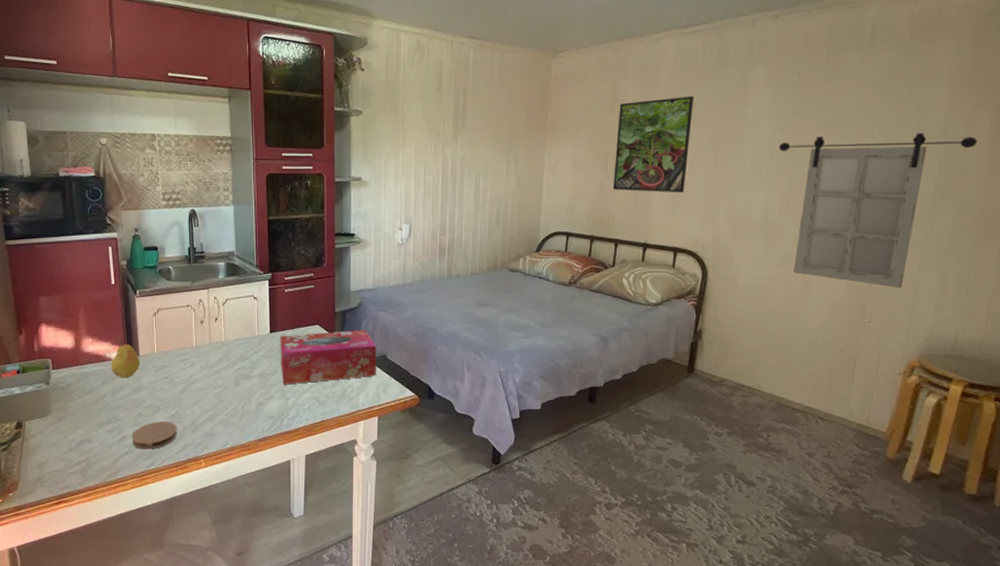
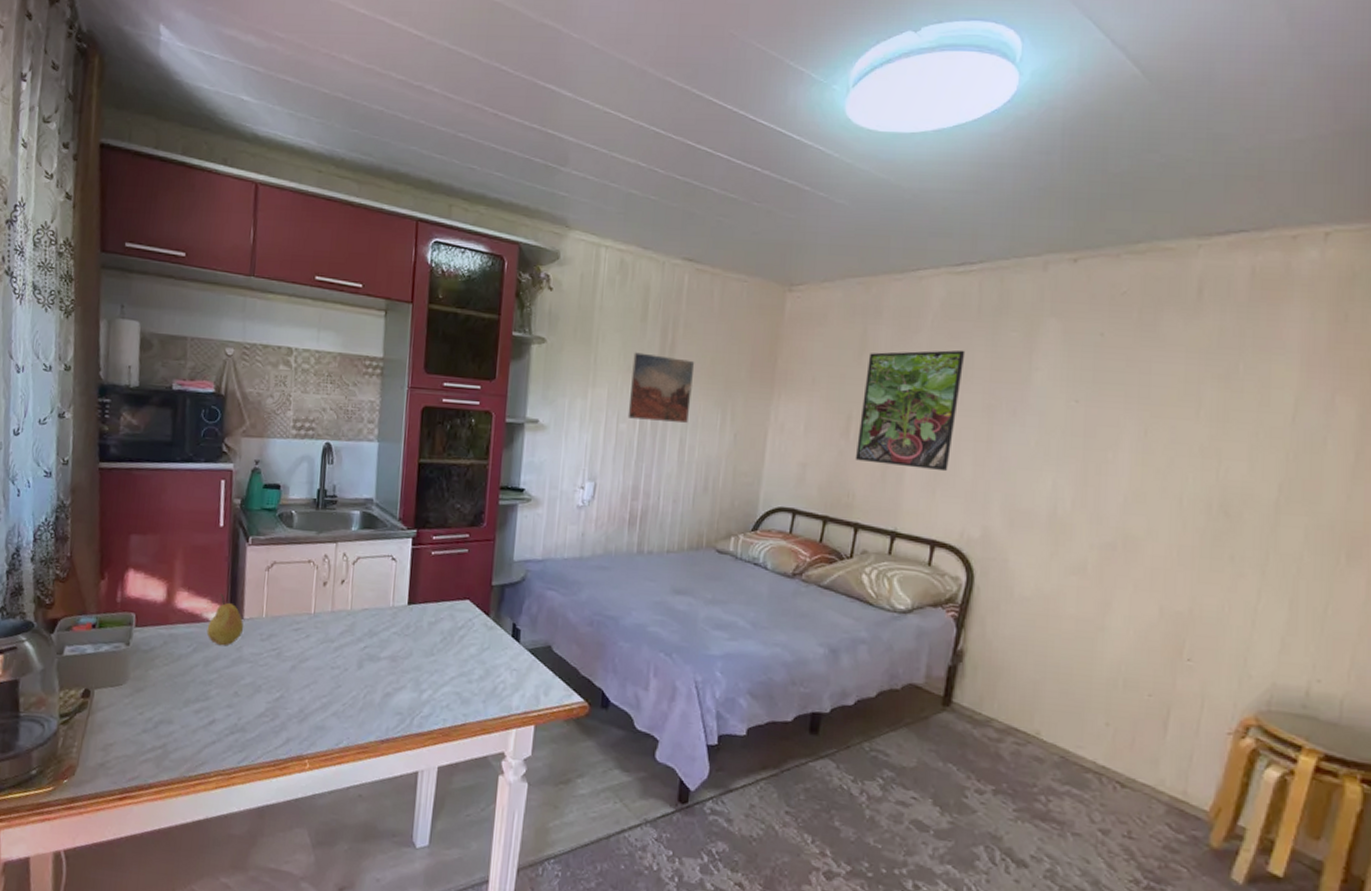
coaster: present [131,422,177,450] -> none [222,705,280,741]
tissue box: present [280,329,376,385] -> none [417,609,540,674]
wall art: none [432,117,483,171] -> present [627,352,695,423]
home mirror: present [778,132,978,288] -> none [1072,413,1338,619]

